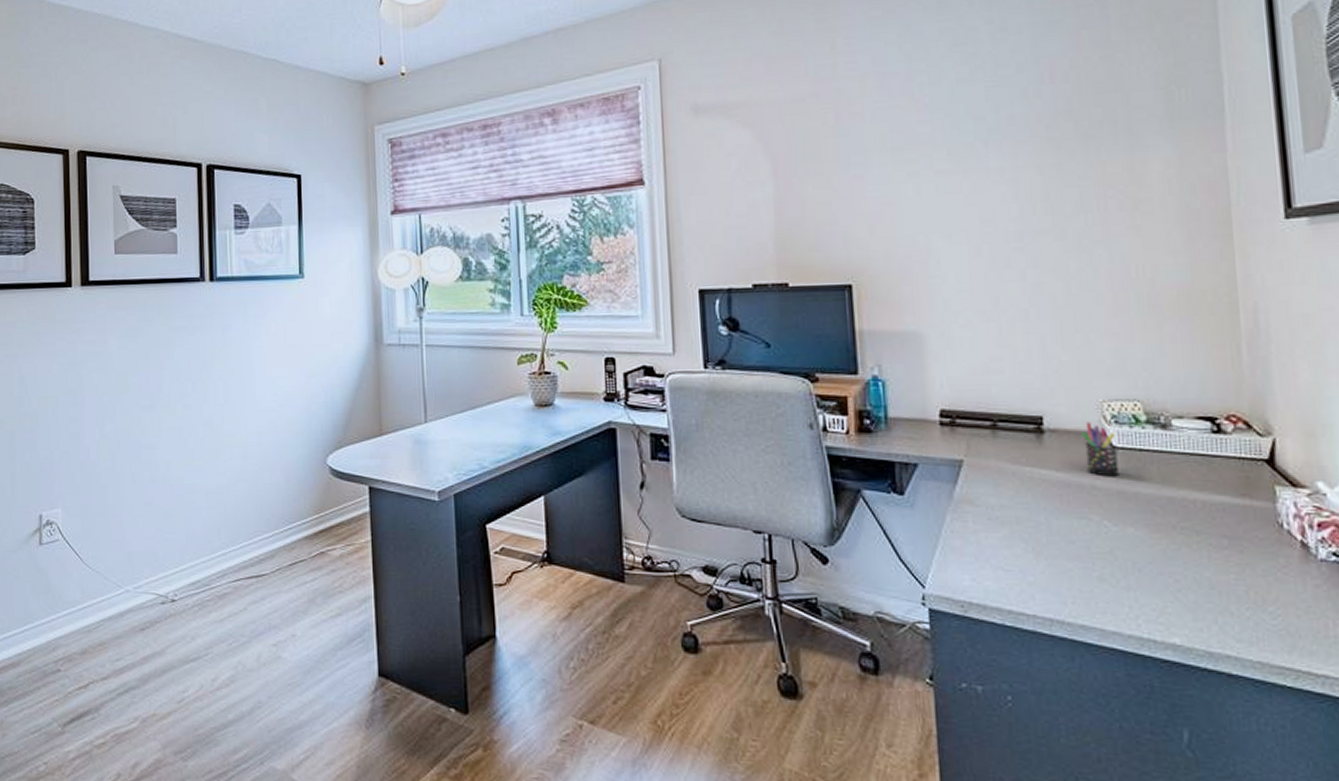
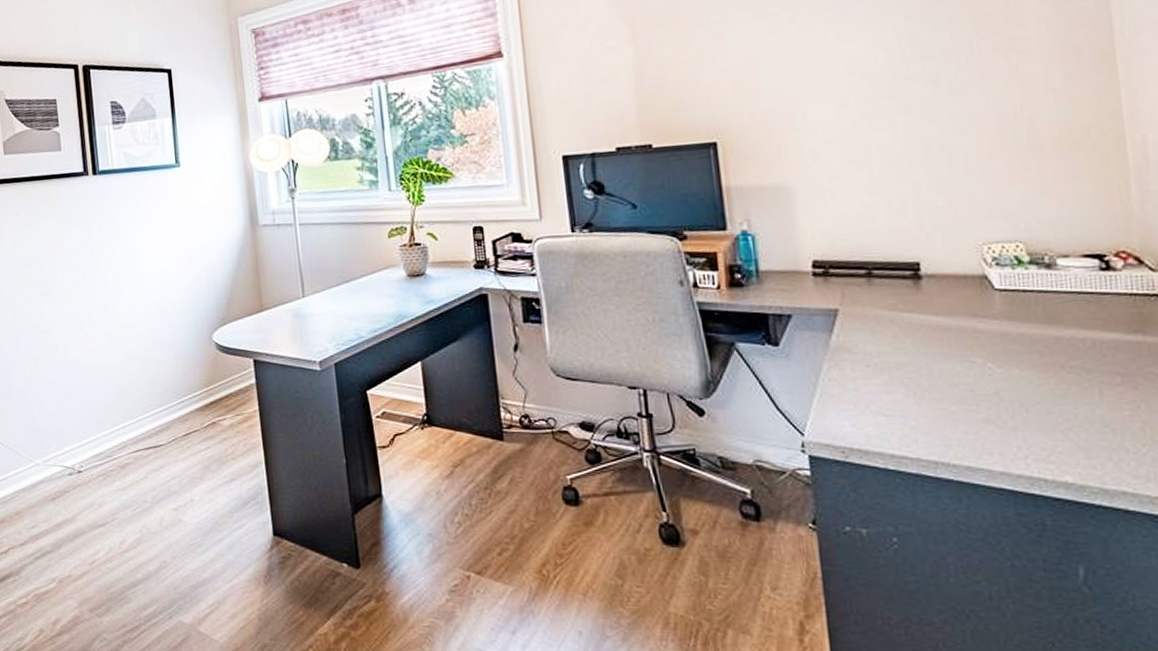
pen holder: present [1080,421,1119,477] -> none [960,265,1002,319]

